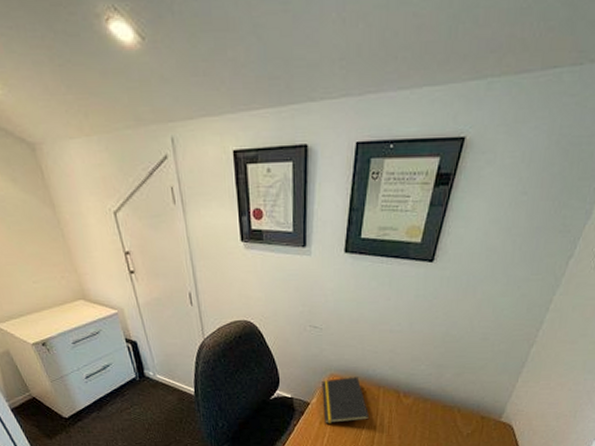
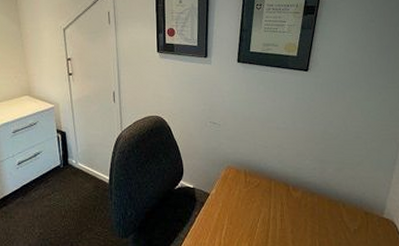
notepad: present [322,377,370,423] -> none [220,169,264,215]

